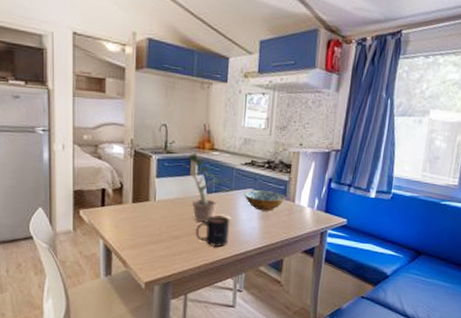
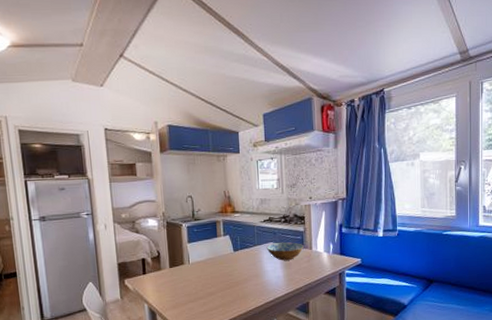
potted plant: present [179,152,231,223] -> none [206,217,255,278]
mug: present [195,215,230,247] -> none [227,269,258,298]

